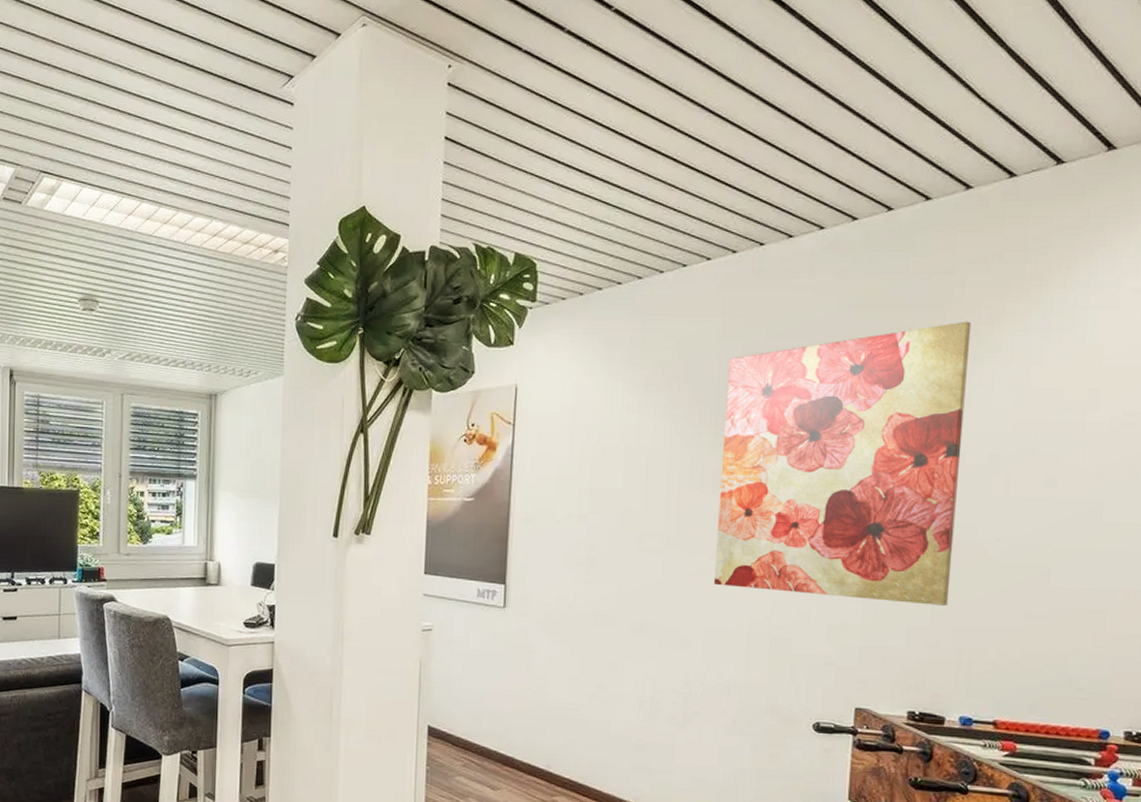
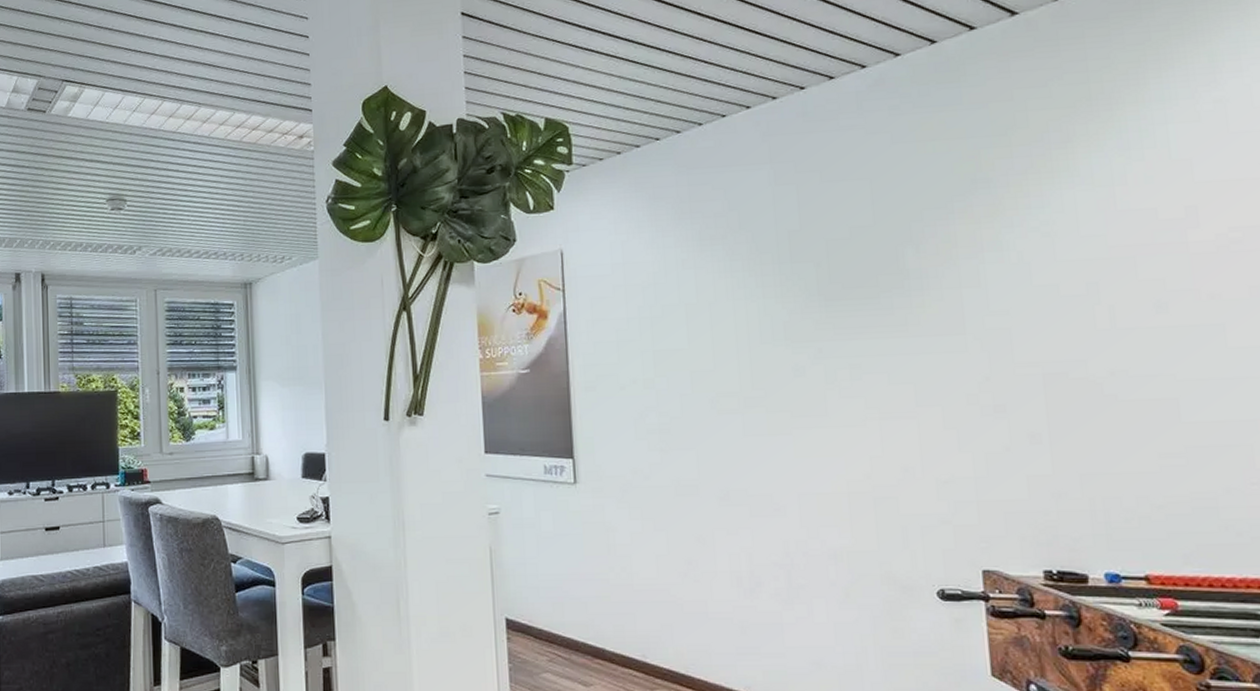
wall art: present [713,321,972,606] -> none [784,147,1068,451]

